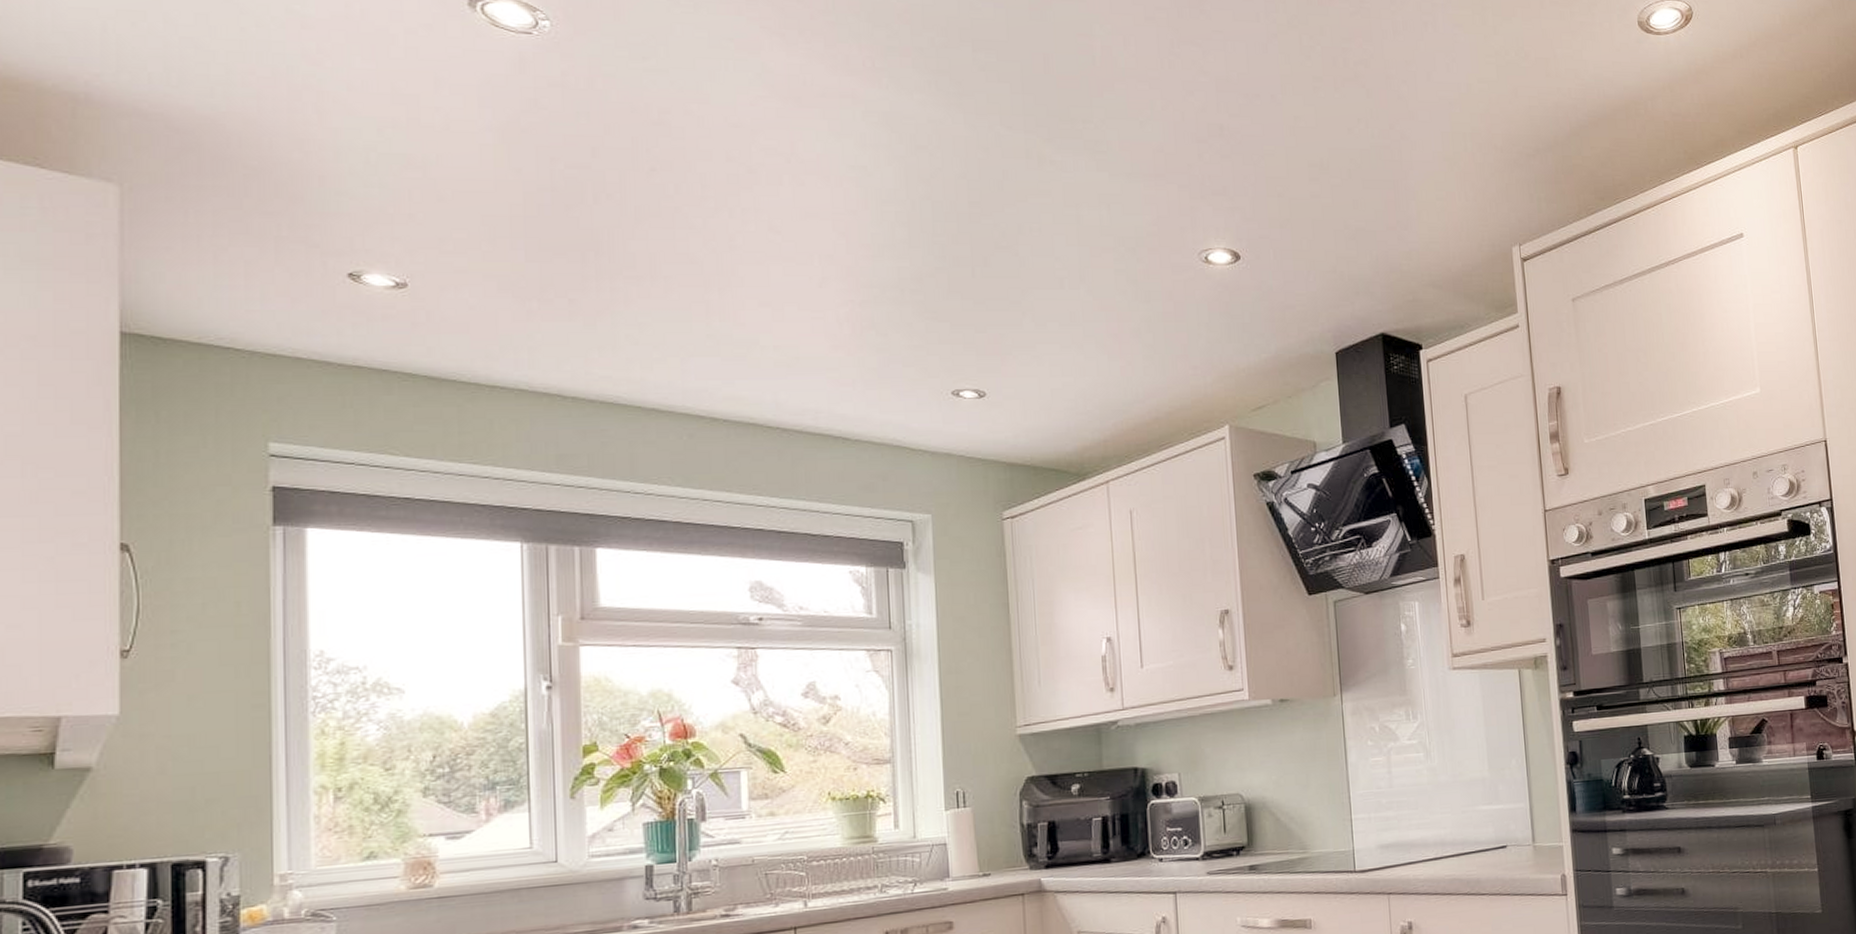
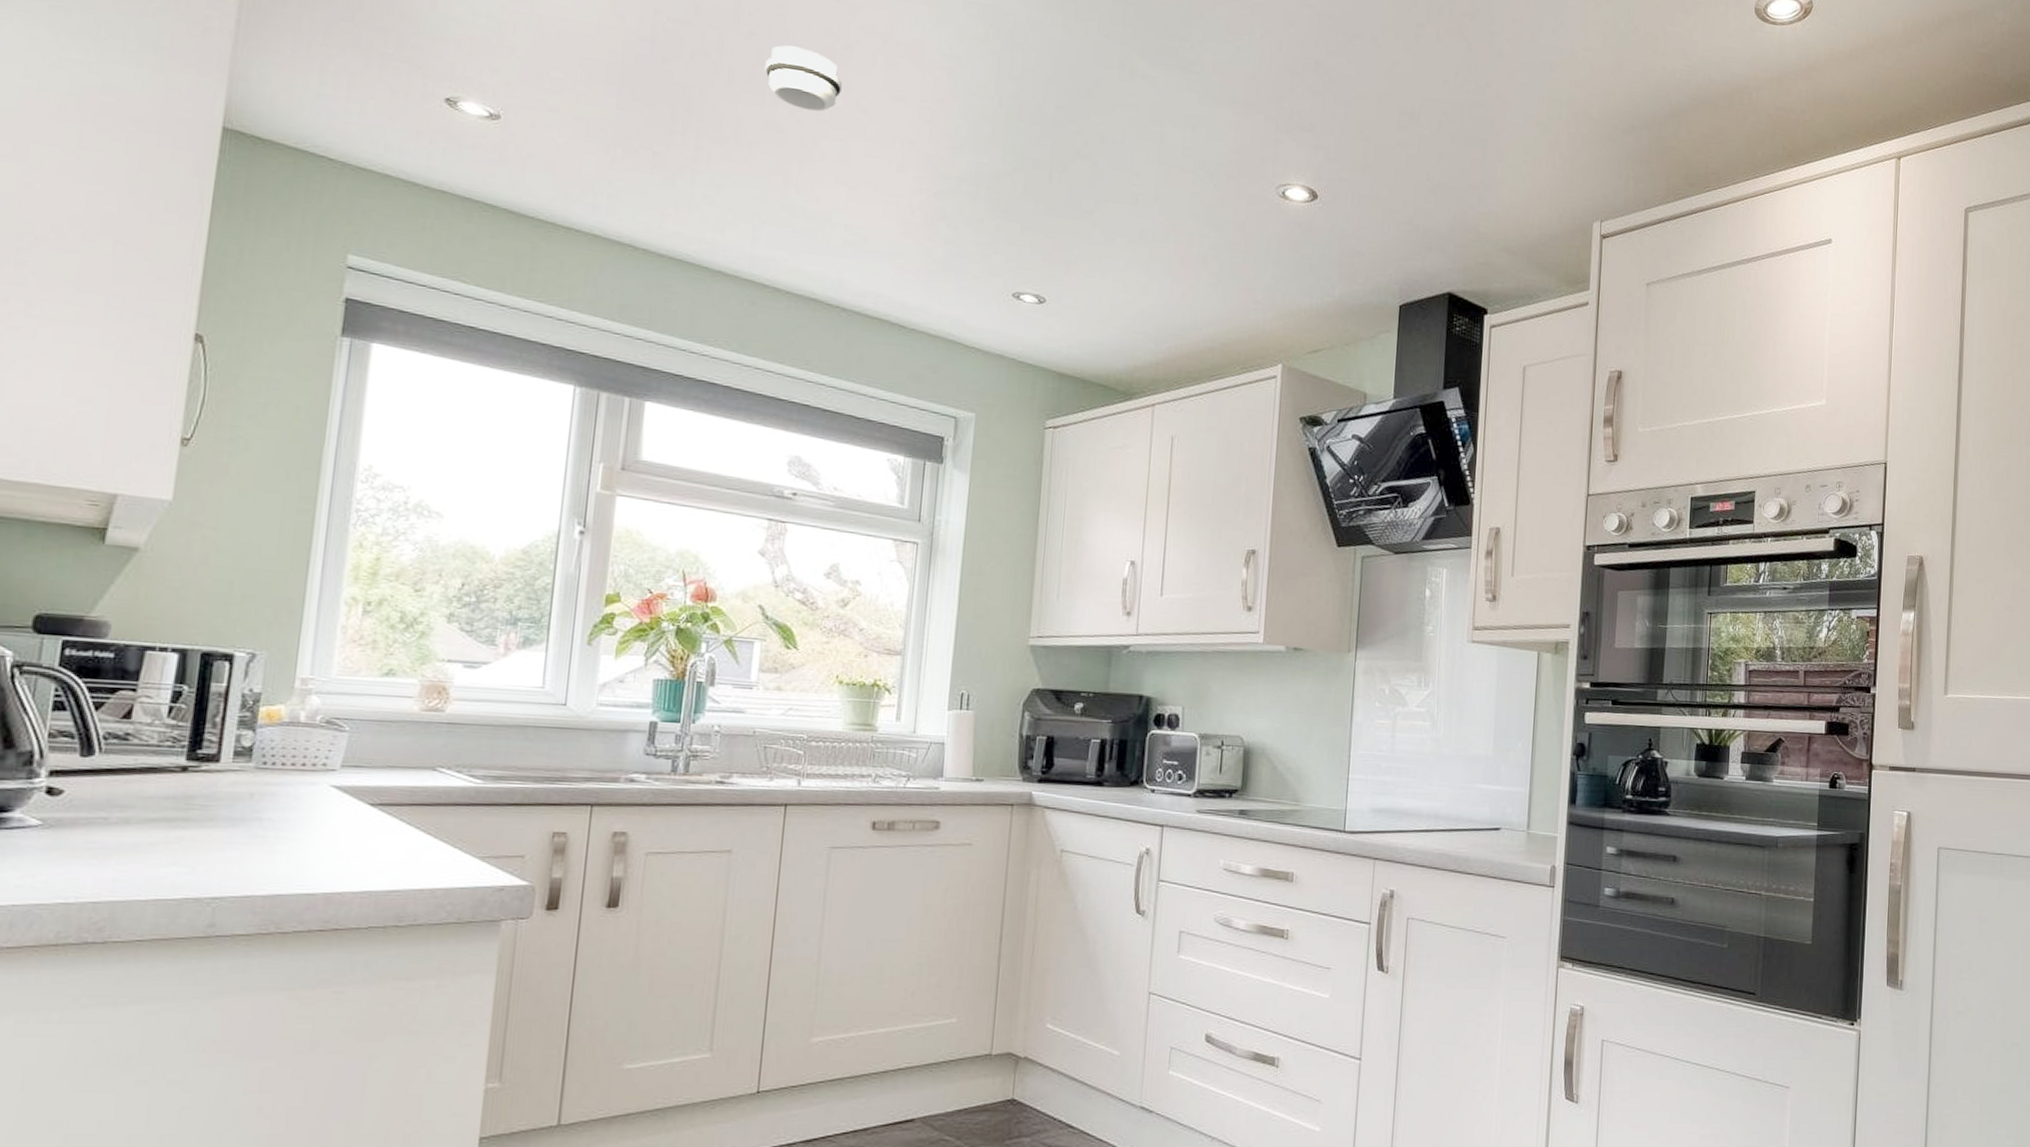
smoke detector: none [671,177,753,239] -> present [765,45,843,112]

